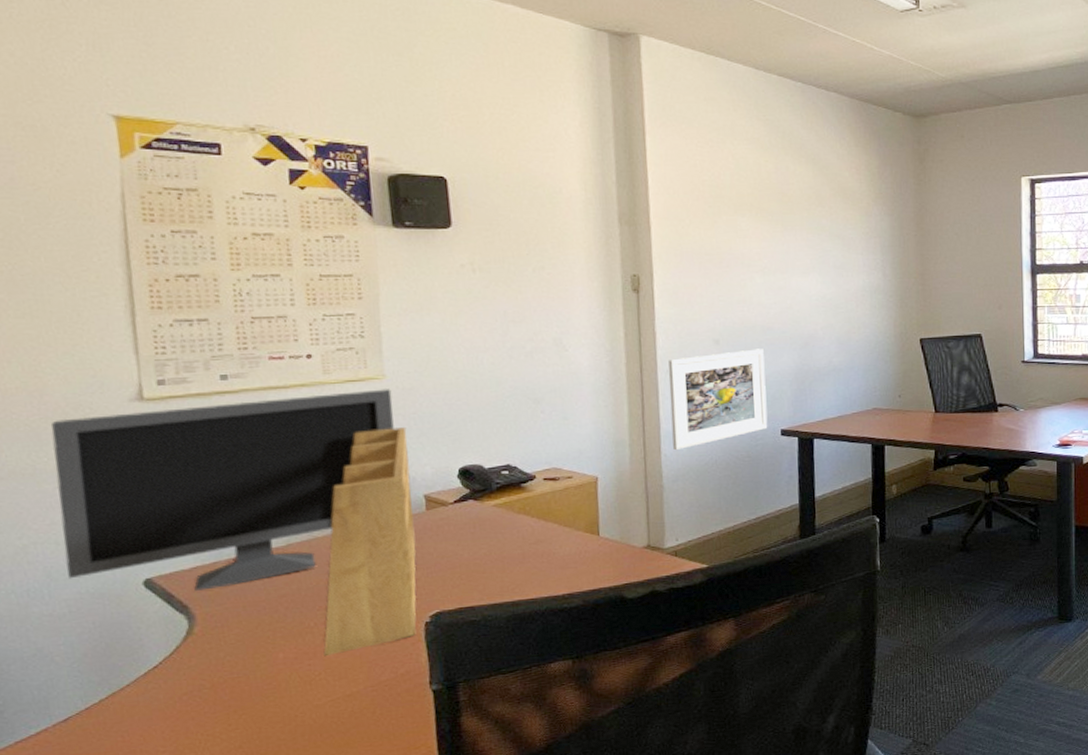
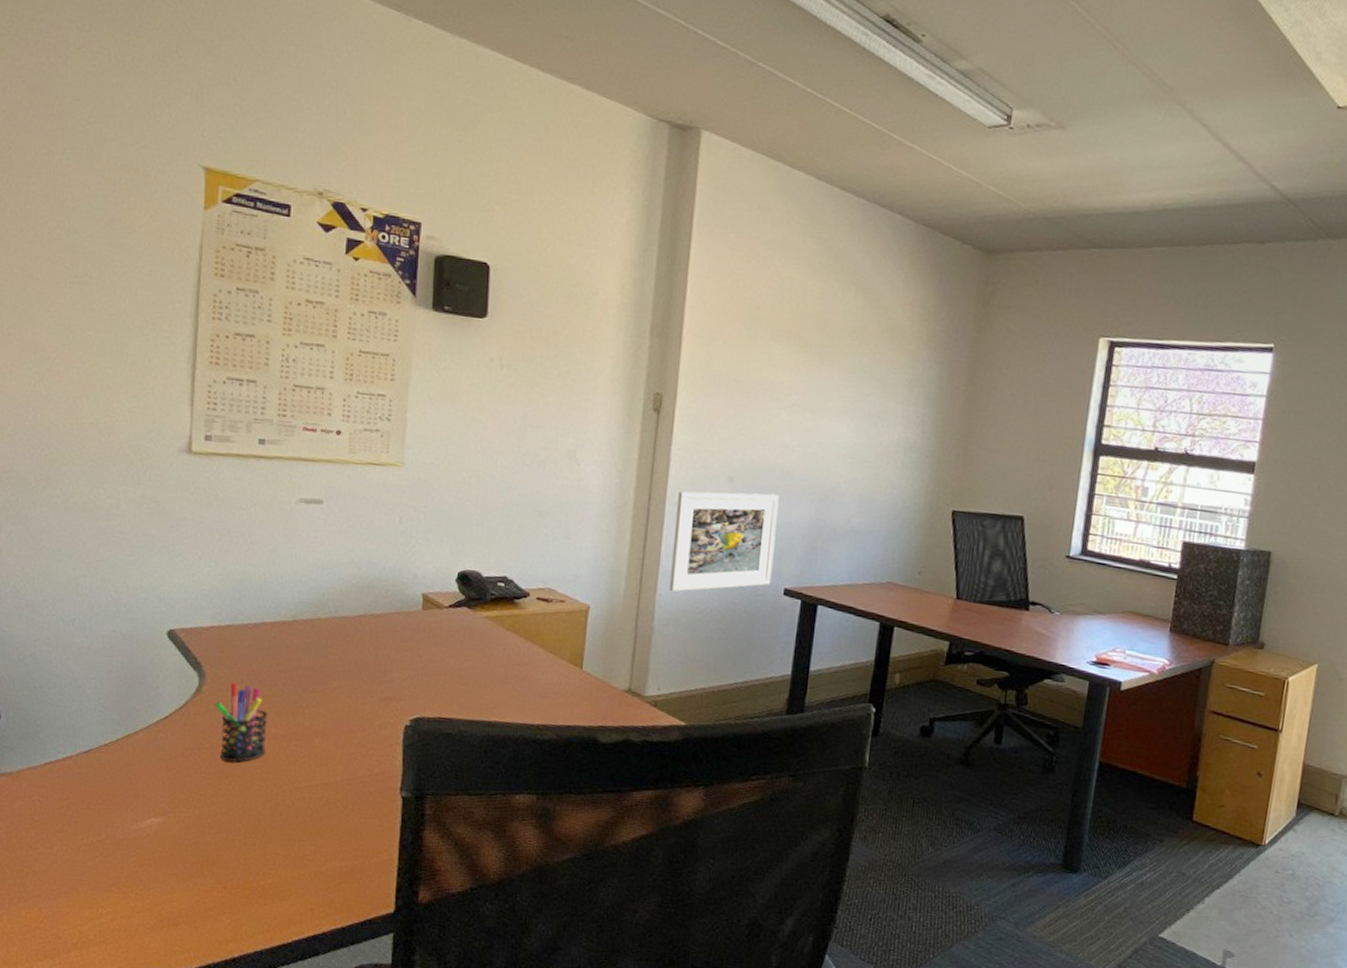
monitor: present [51,389,394,591] -> none [108,460,408,652]
pen holder: none [210,616,277,696] -> present [214,682,269,762]
desk organizer: present [323,427,417,657] -> none [310,517,416,741]

